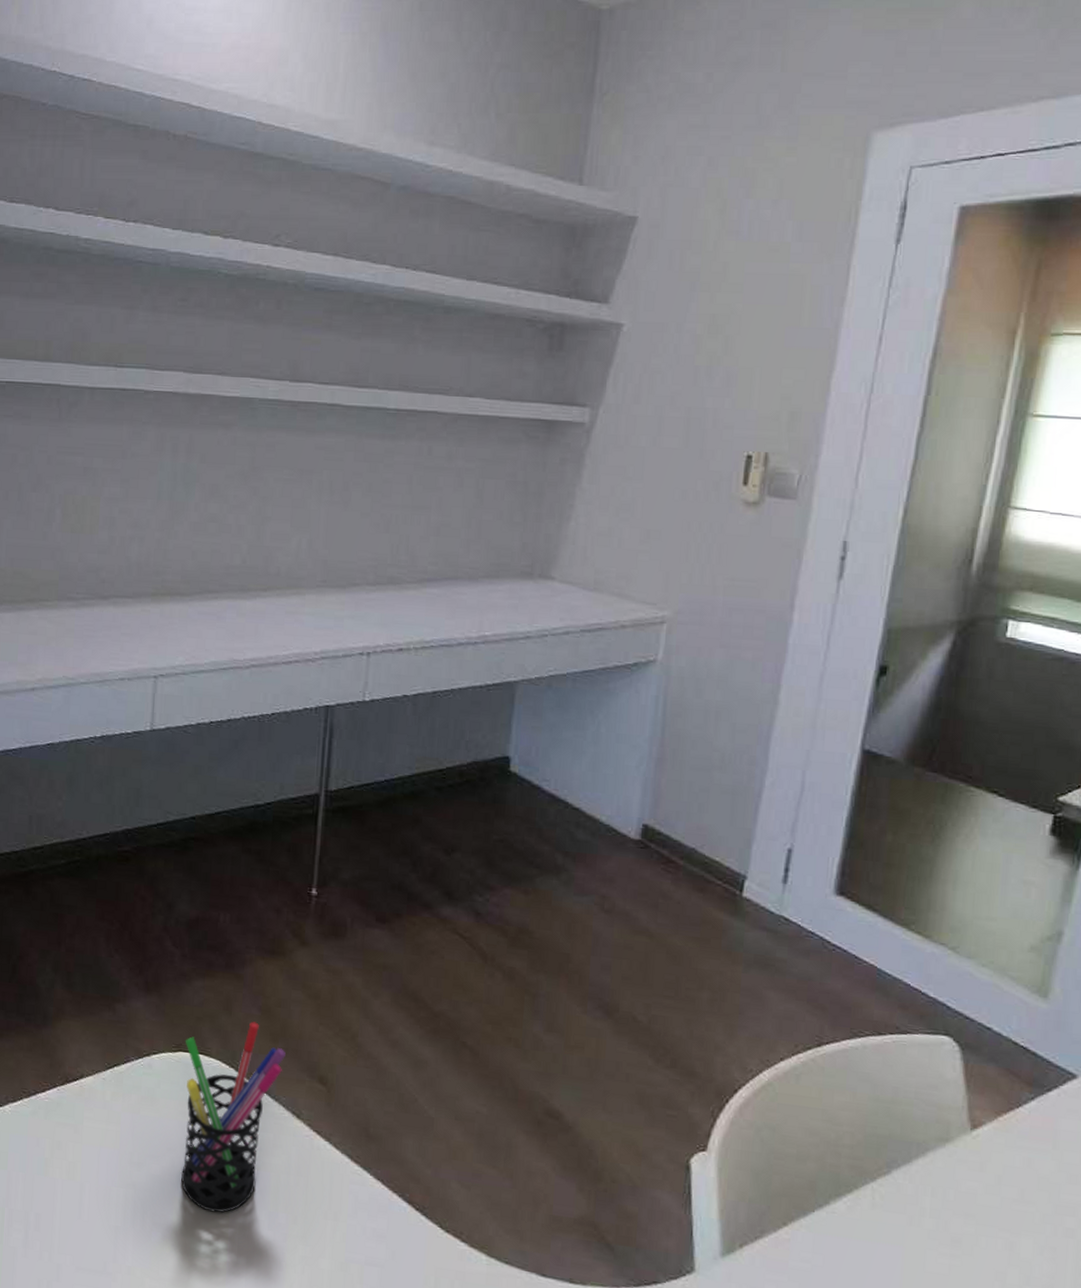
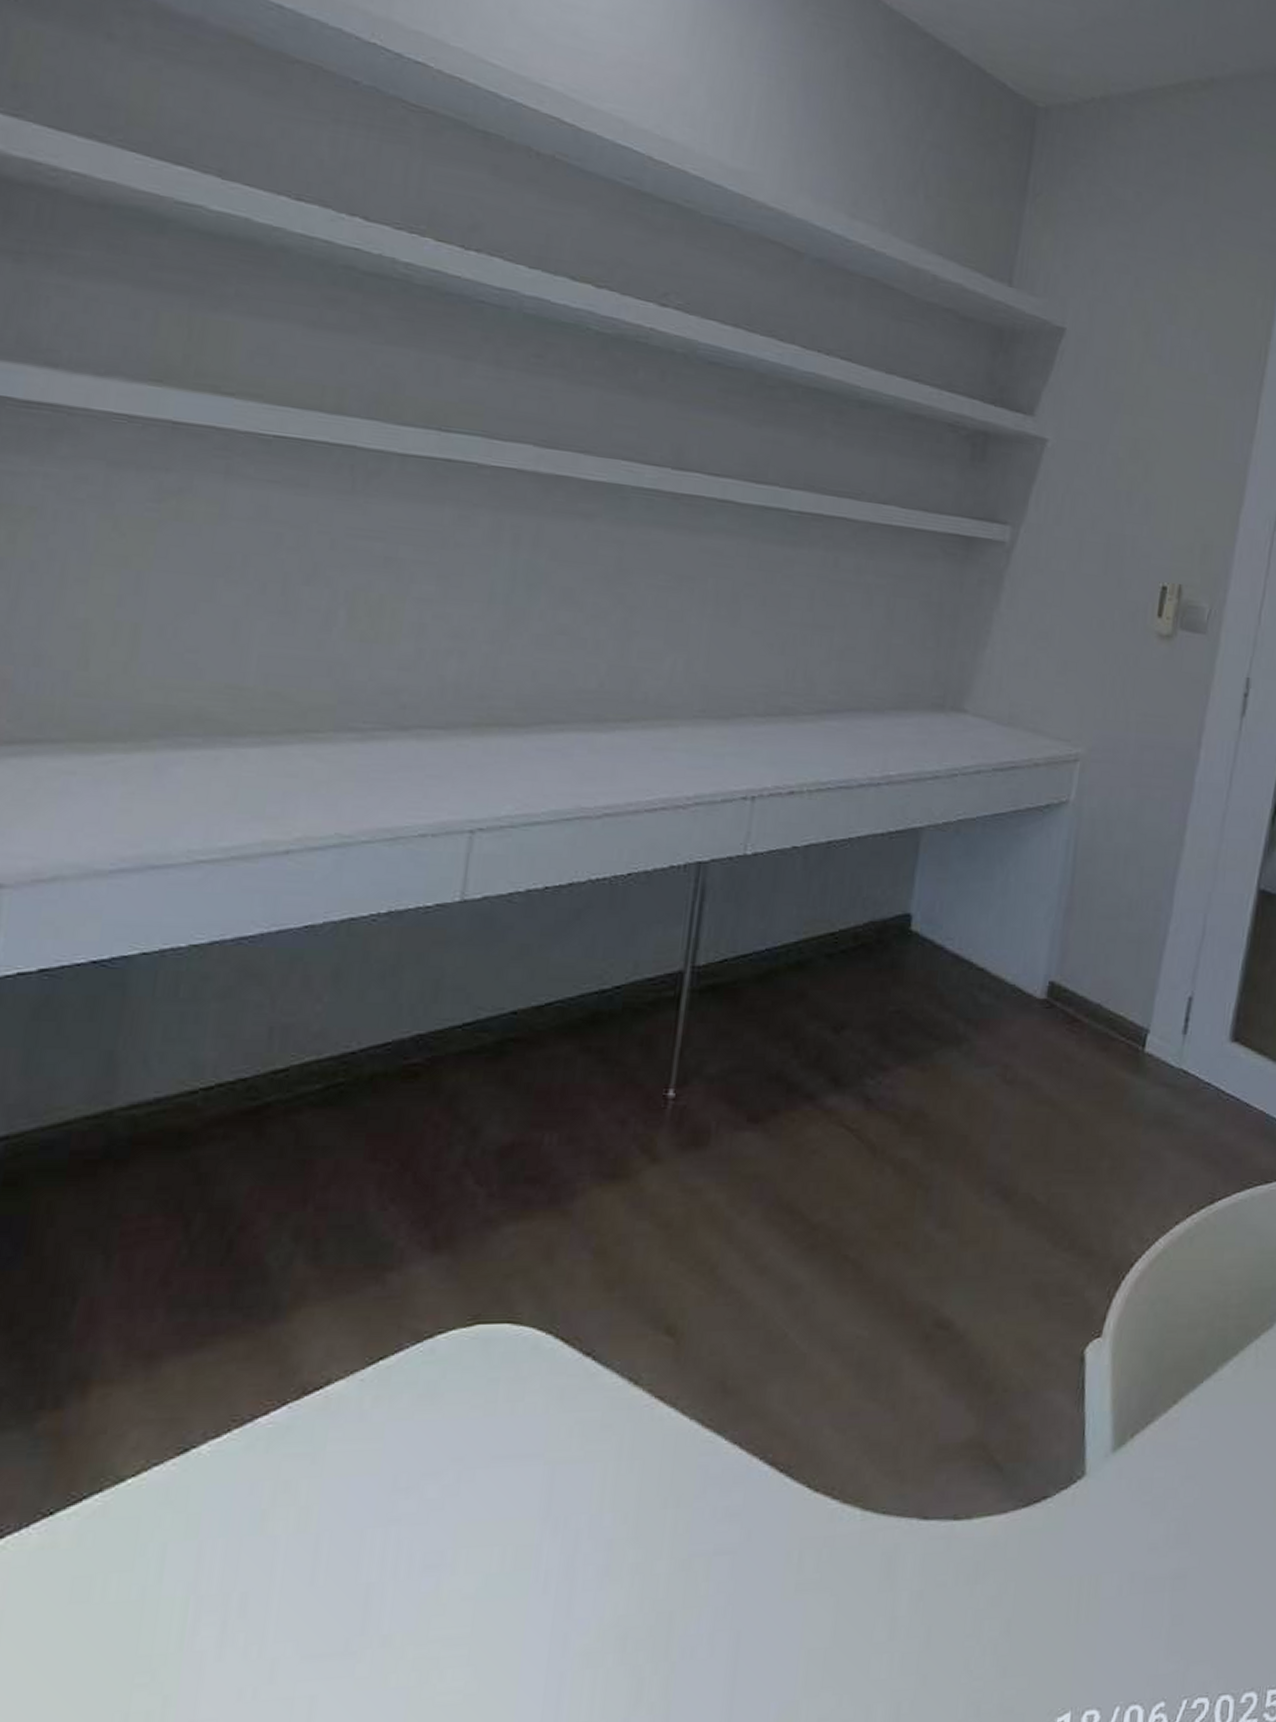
pen holder: present [181,1021,286,1213] -> none [469,1269,624,1533]

